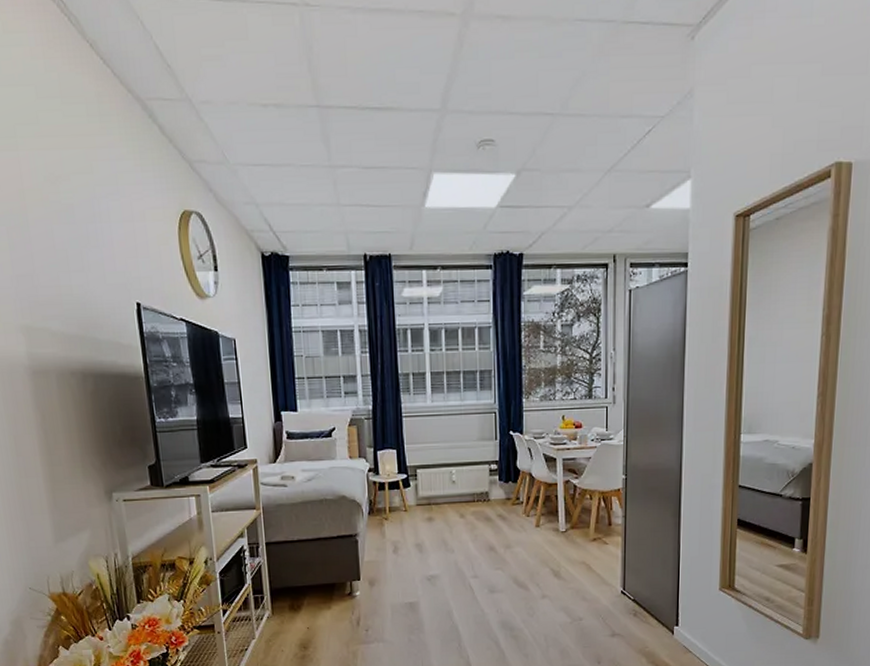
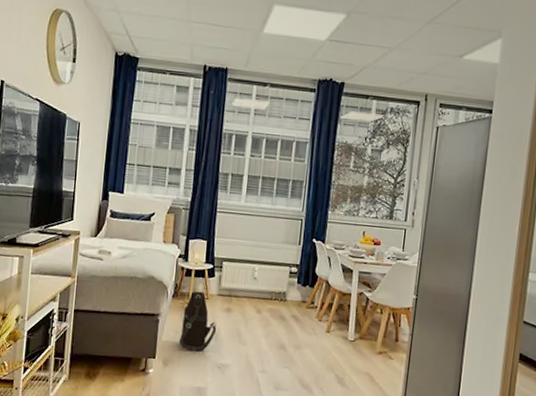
shoulder bag: none [382,504,421,567] -> present [178,290,217,352]

